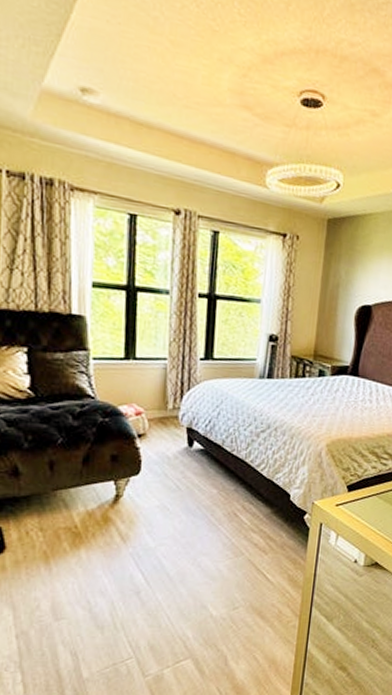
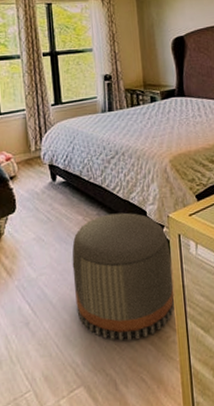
pouf: none [195,491,309,621] -> present [72,212,175,341]

